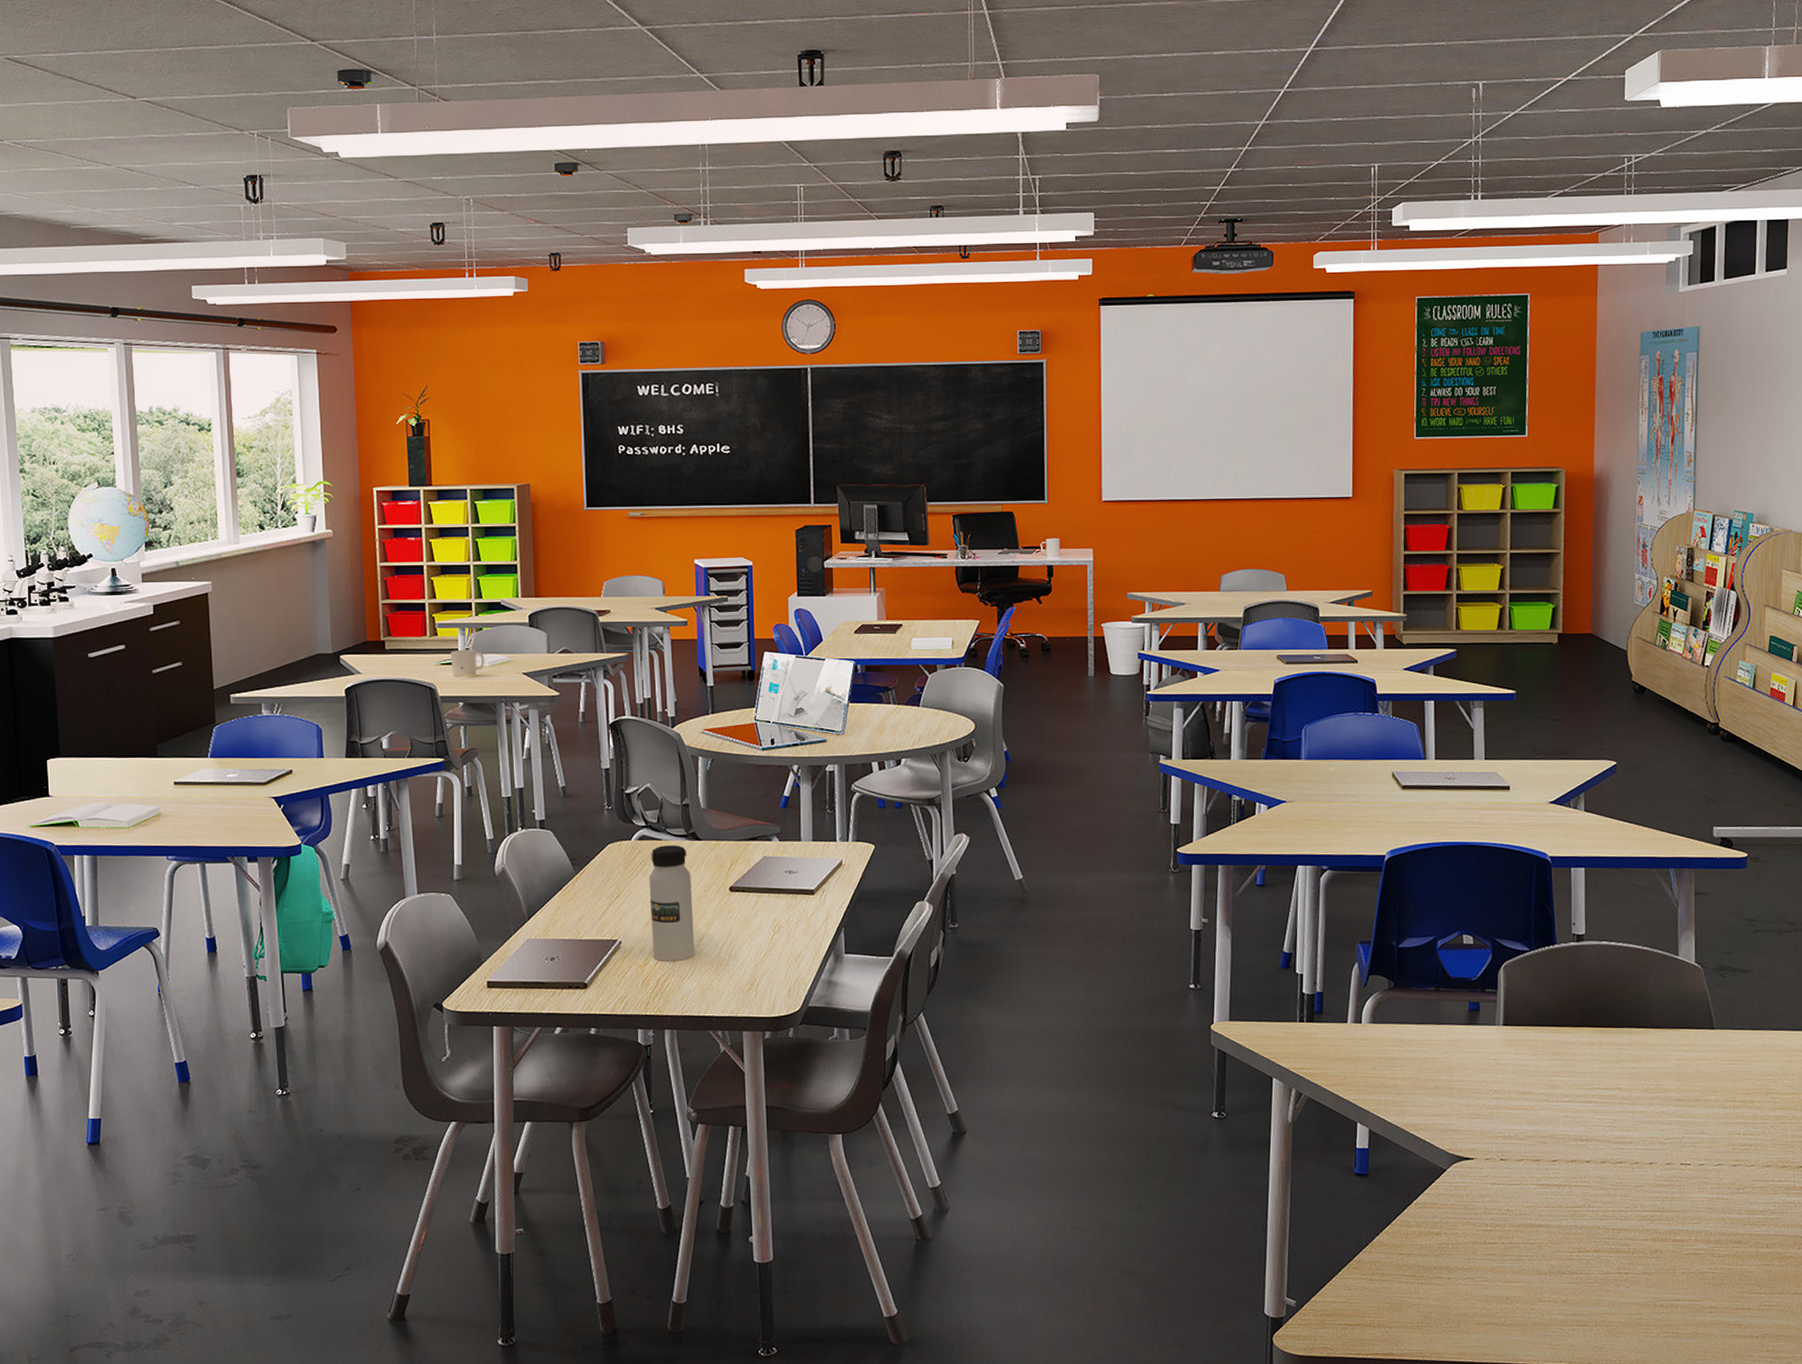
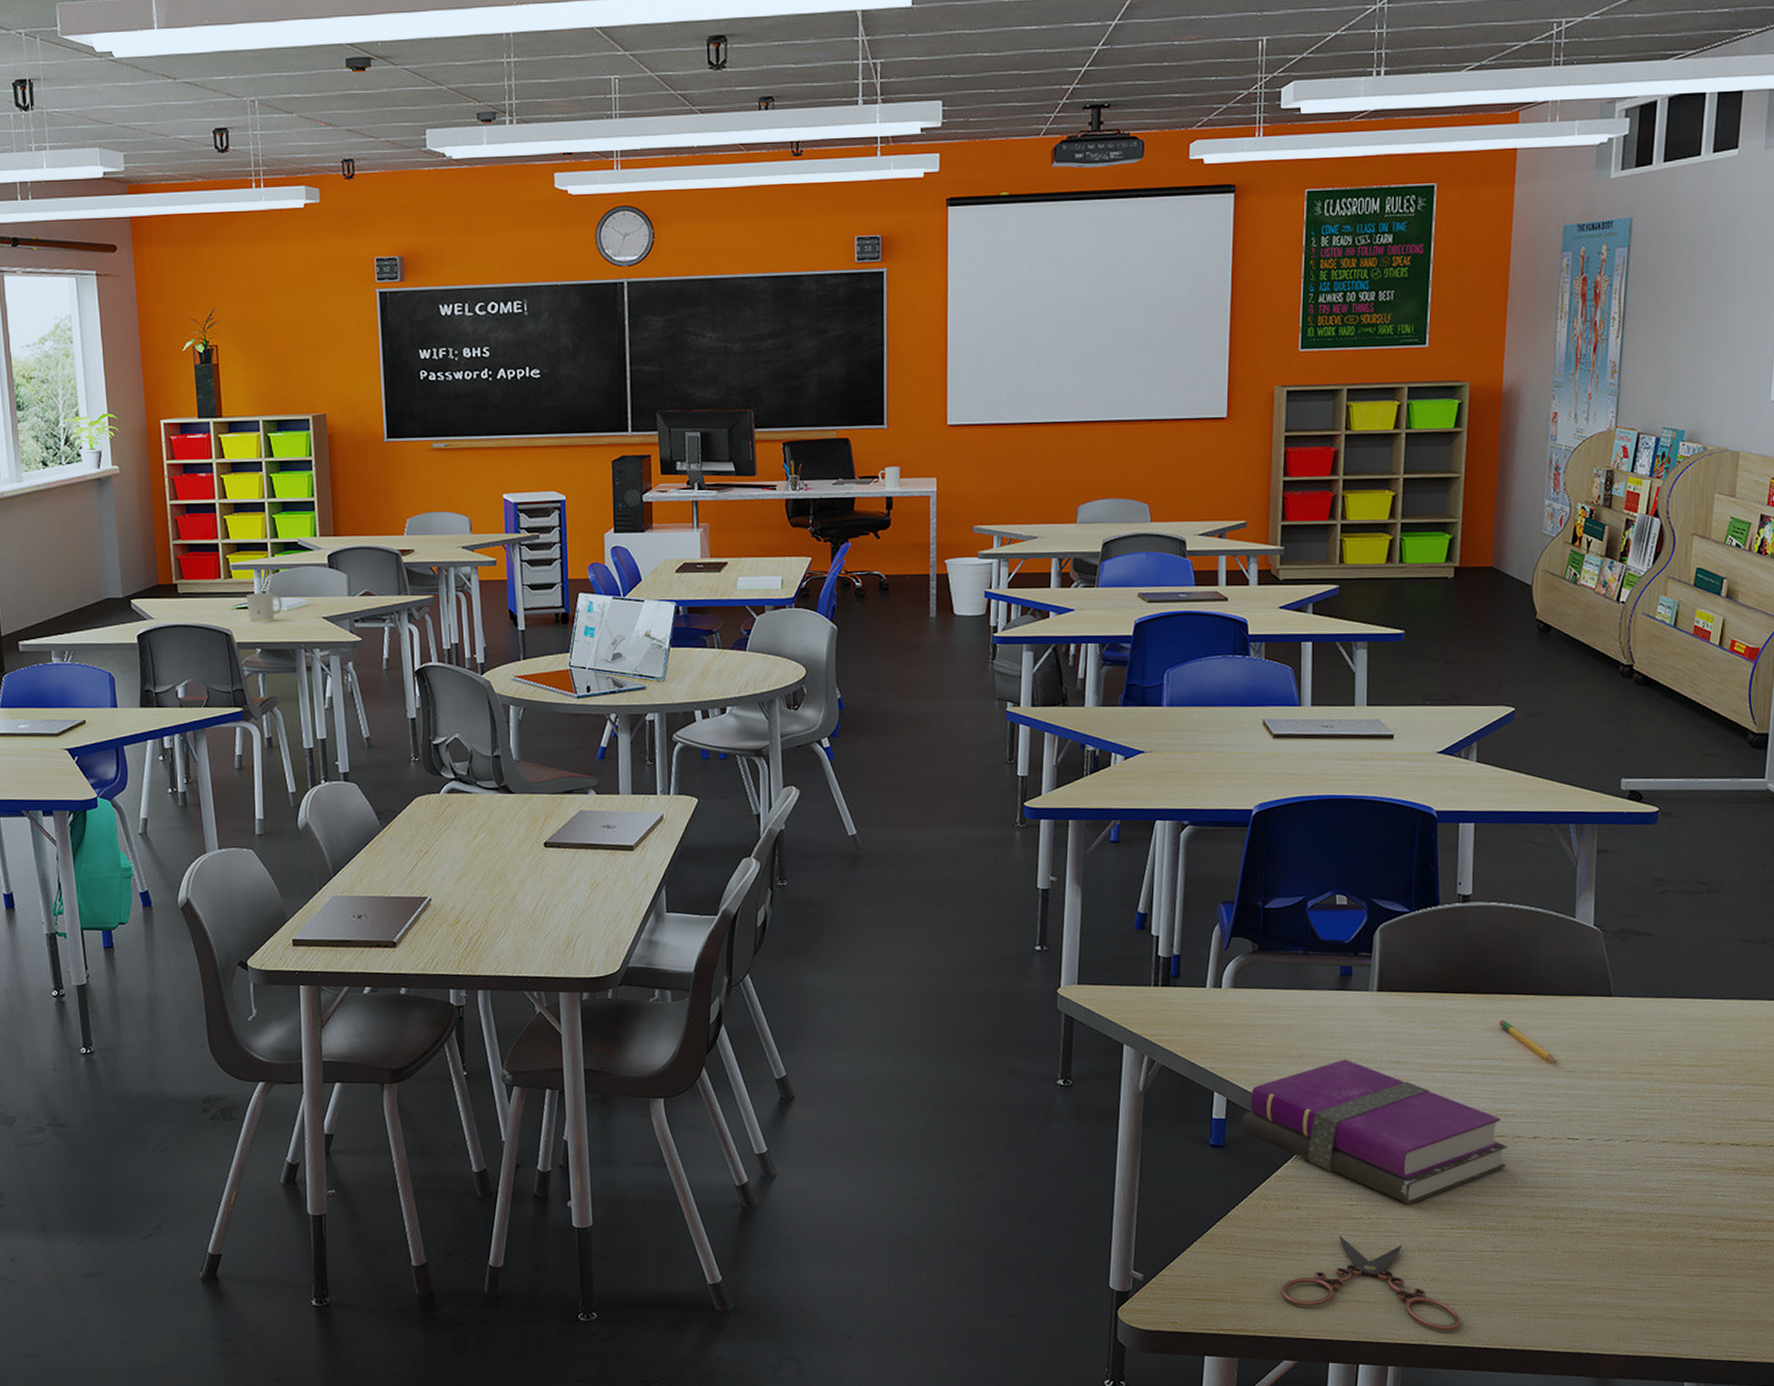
water bottle: present [649,845,695,962] -> none [459,798,509,920]
notebook: none [1383,1090,1627,1229] -> present [1241,1059,1507,1205]
shears: none [1424,1260,1590,1352] -> present [1281,1235,1460,1331]
pencil: none [1614,1051,1668,1093] -> present [1498,1019,1557,1063]

